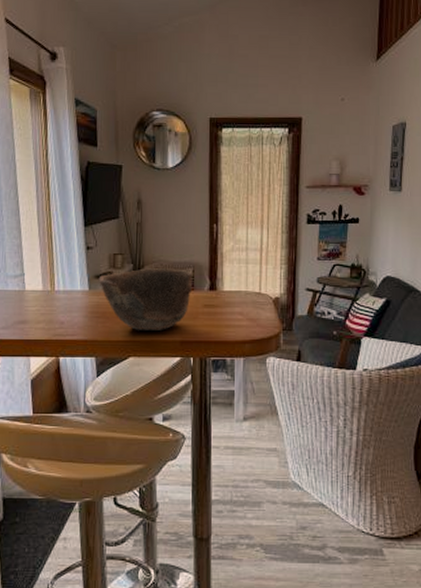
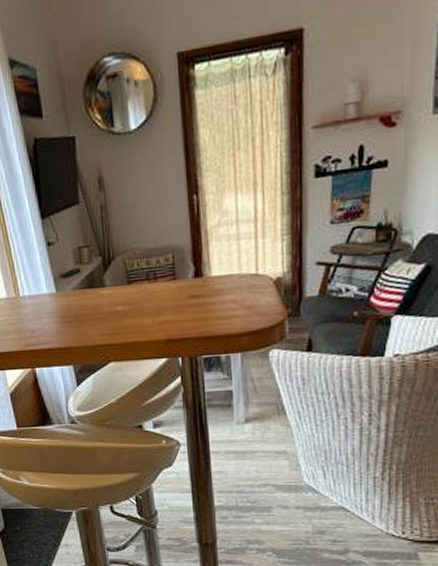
bowl: present [98,268,193,330] -> none [65,256,174,332]

